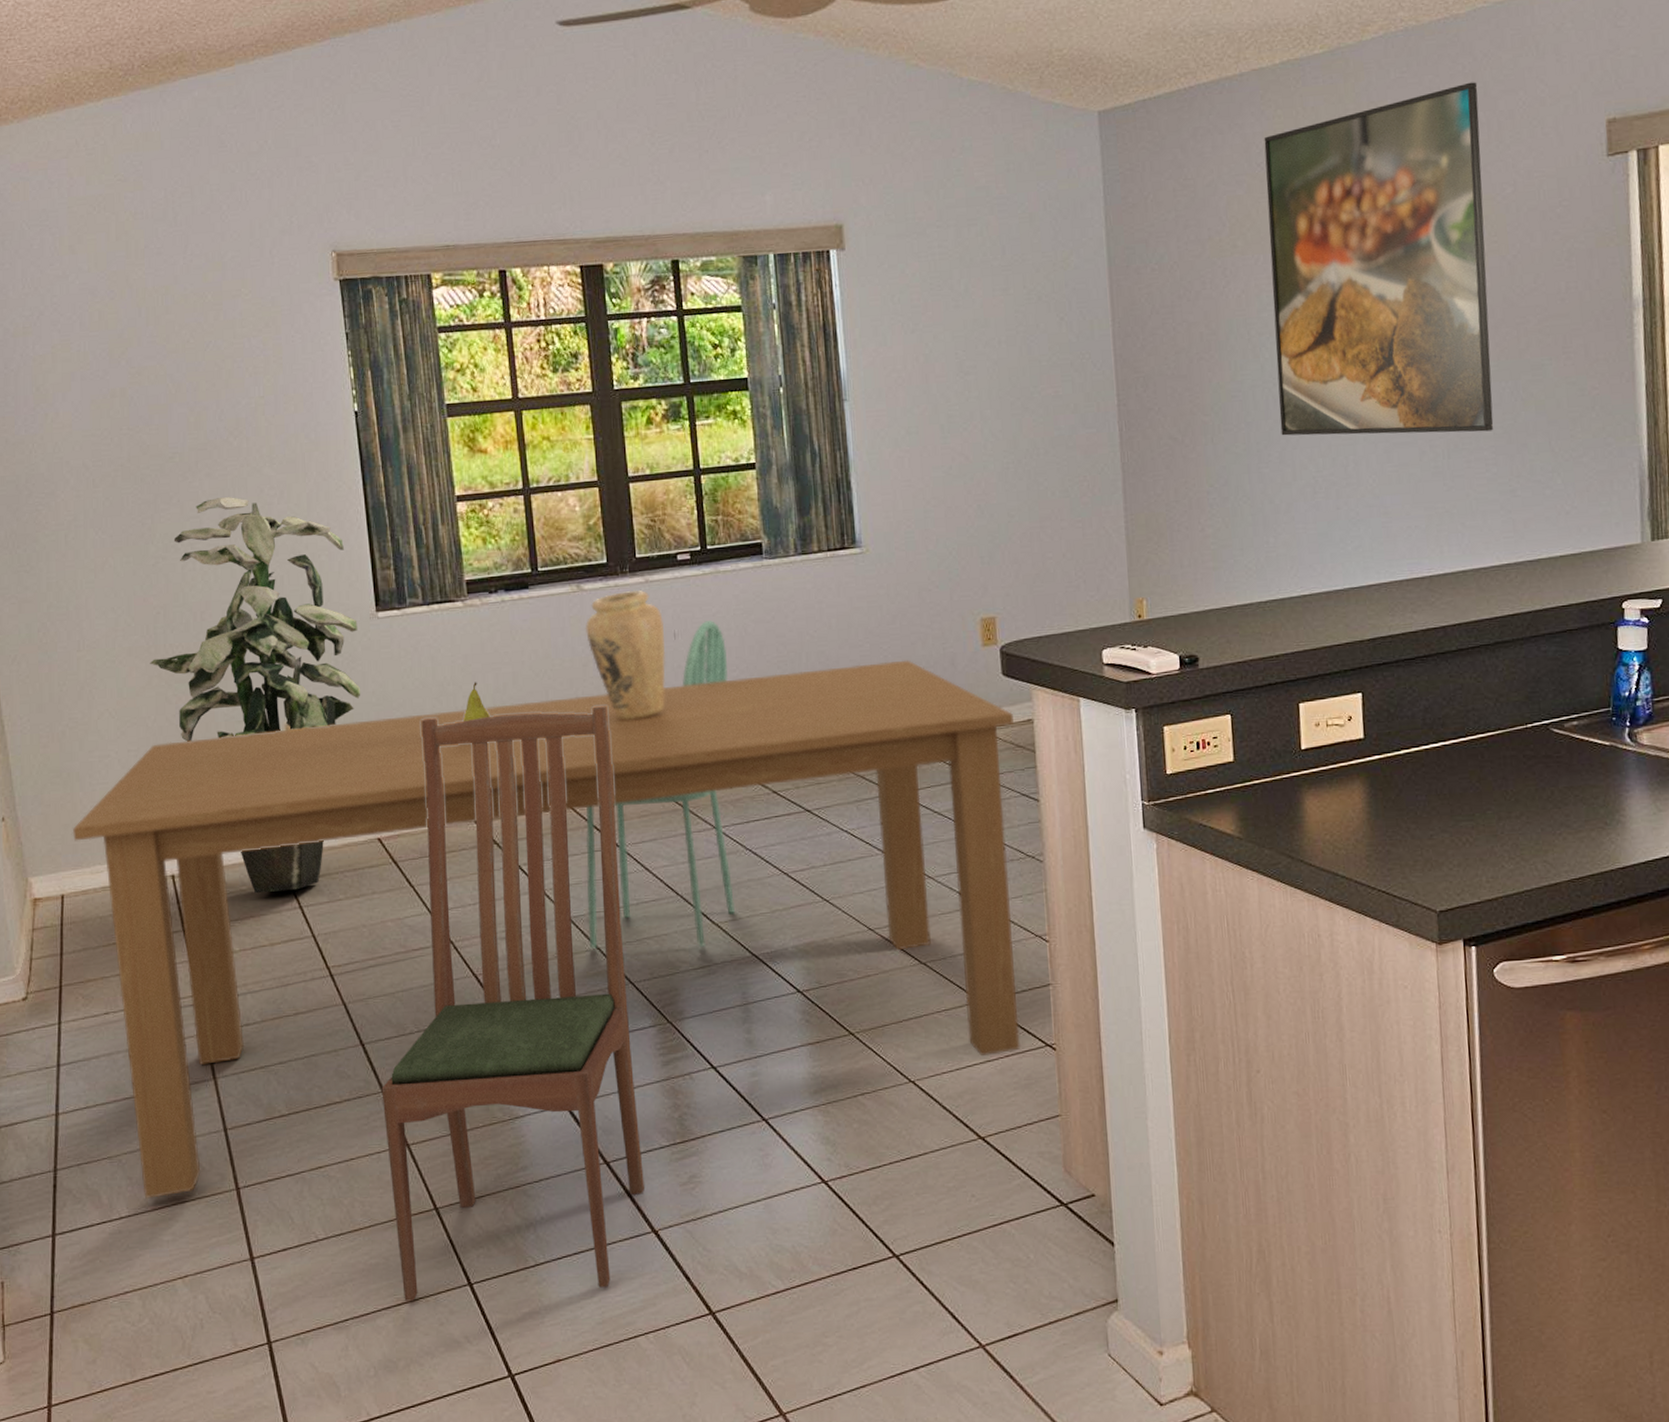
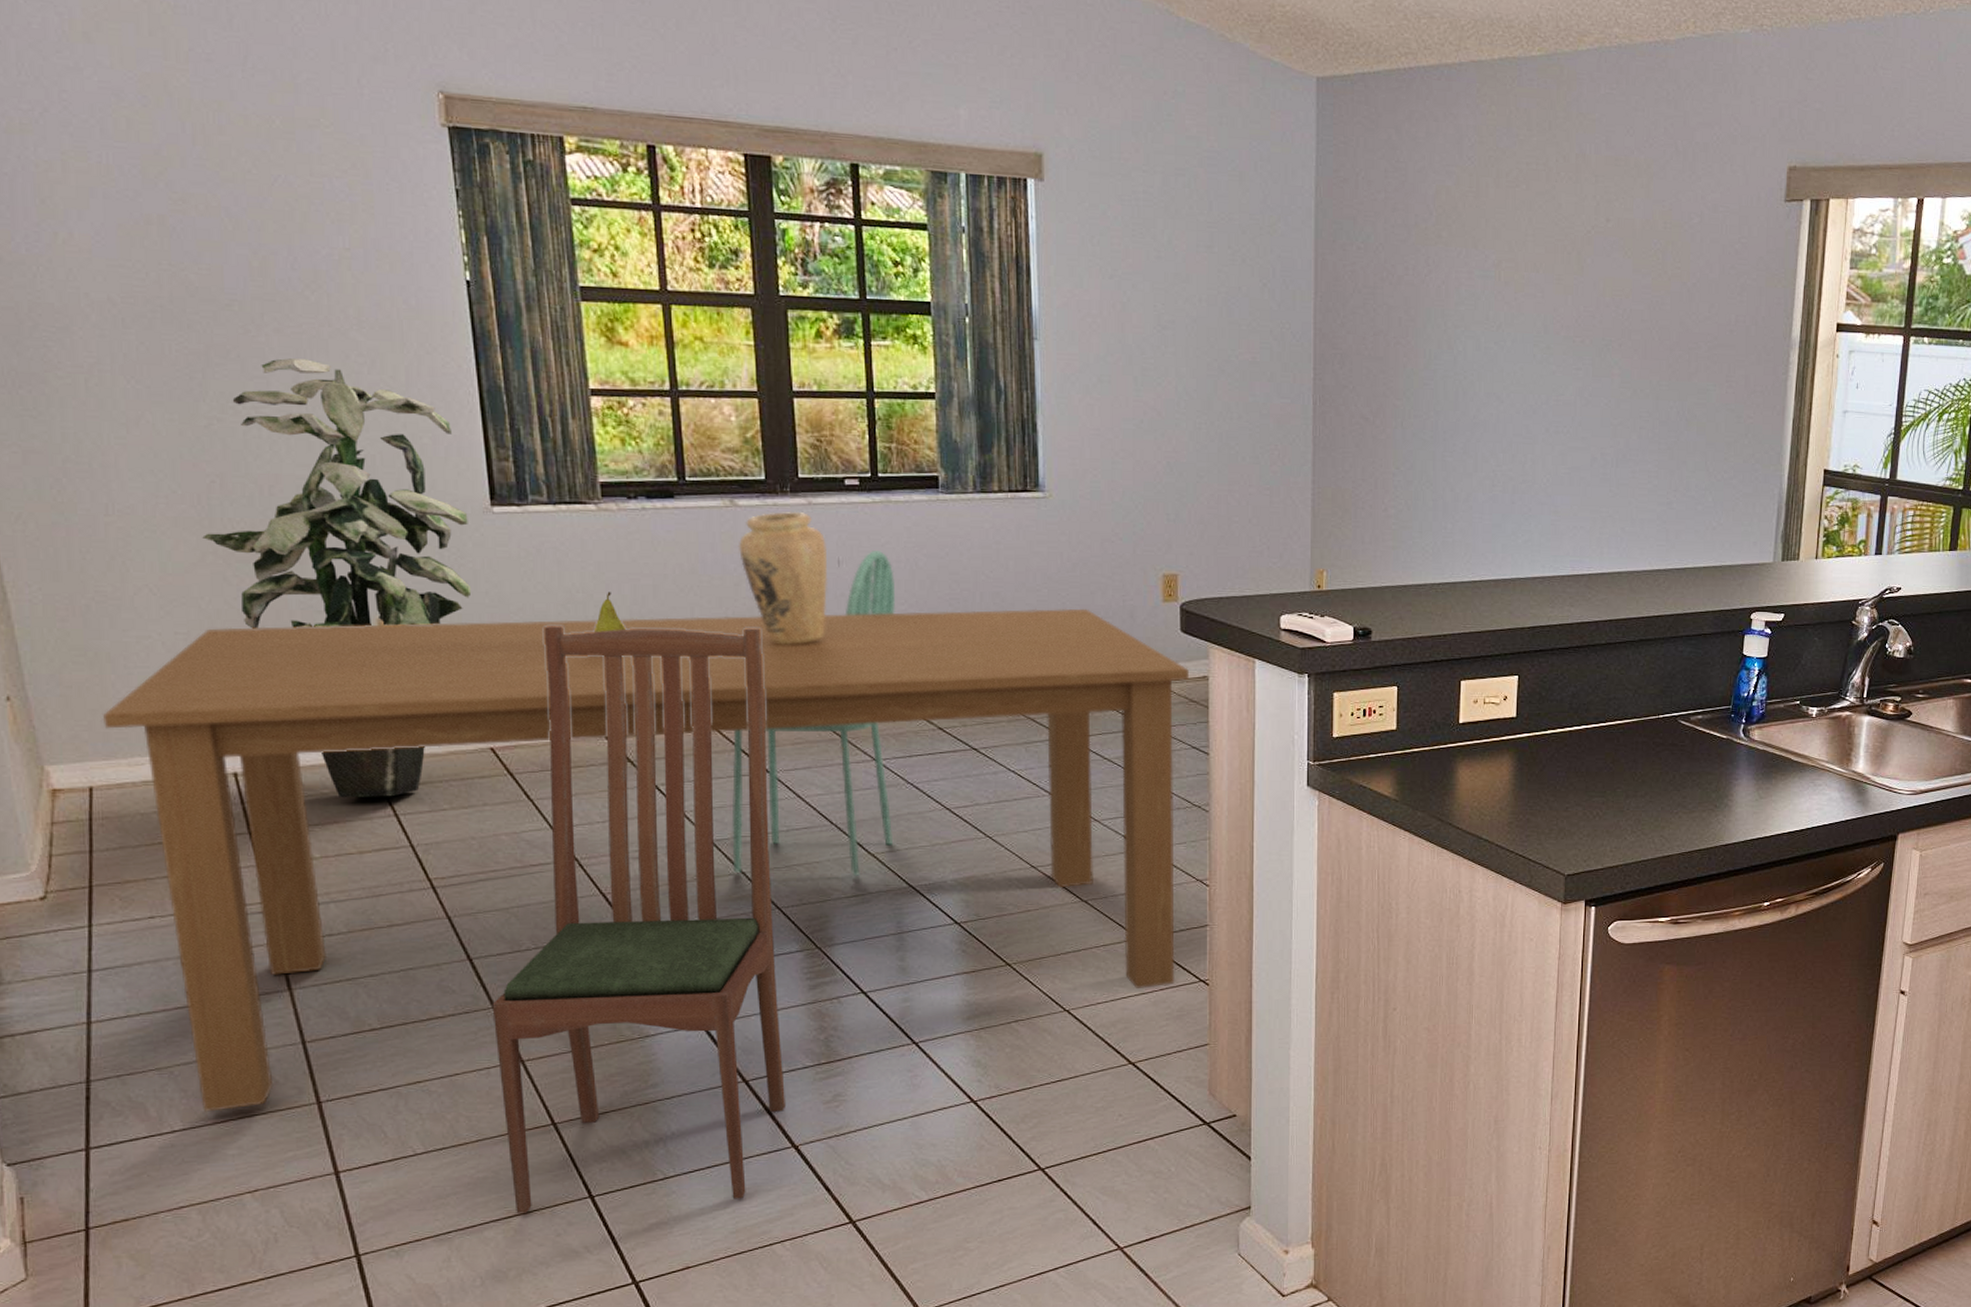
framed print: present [1264,82,1494,436] -> none [1467,109,1679,446]

